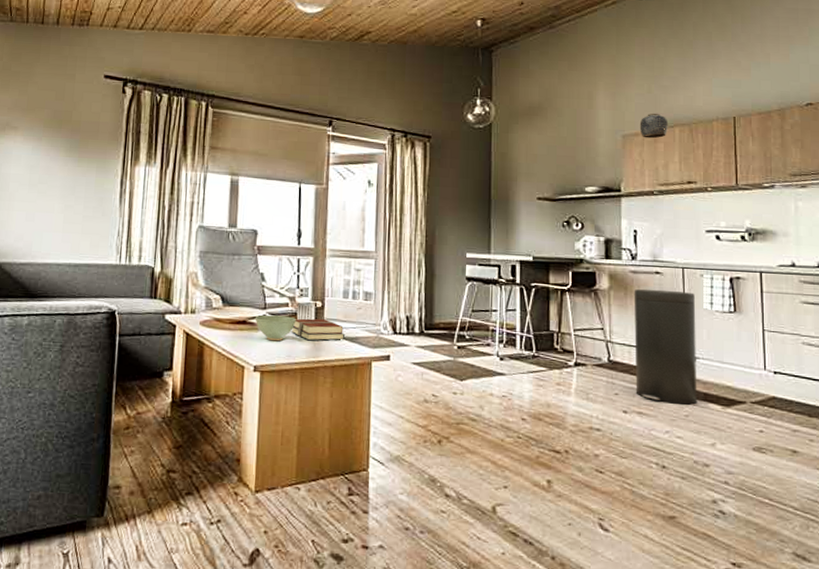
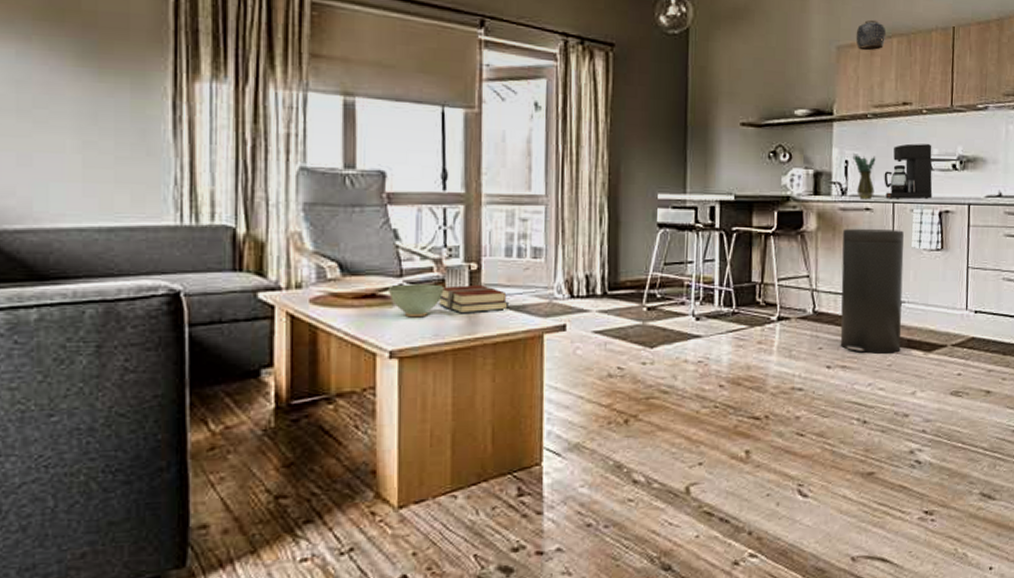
vase: none [641,223,664,265] -> present [853,152,876,200]
coffee maker: none [672,217,722,267] -> present [884,143,933,201]

